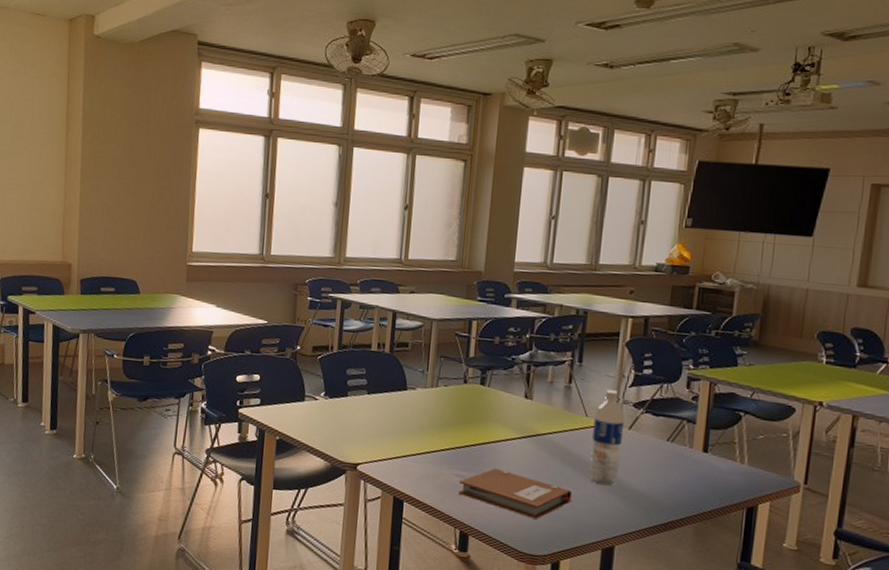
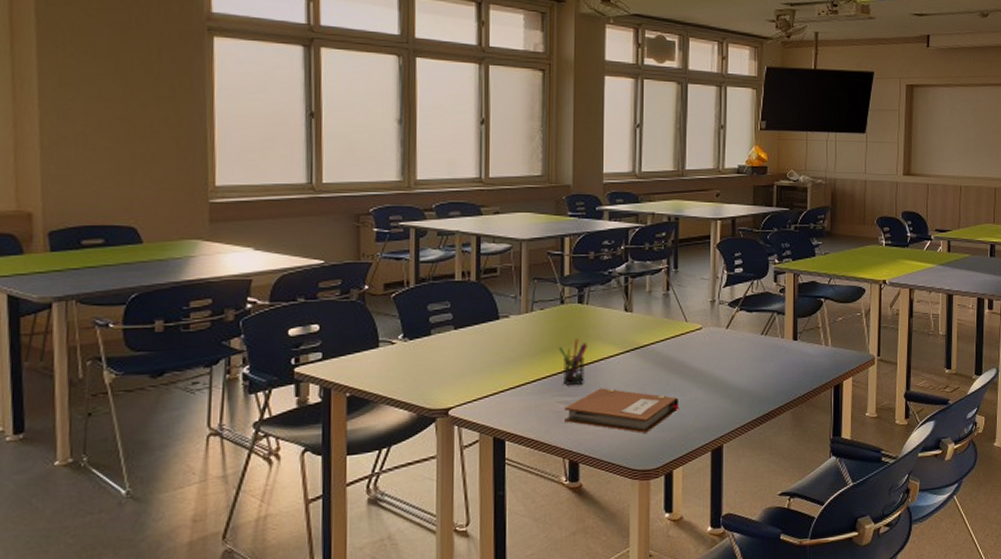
pen holder: none [458,417,486,462] -> present [558,338,588,385]
water bottle: present [589,390,624,486] -> none [693,292,721,387]

